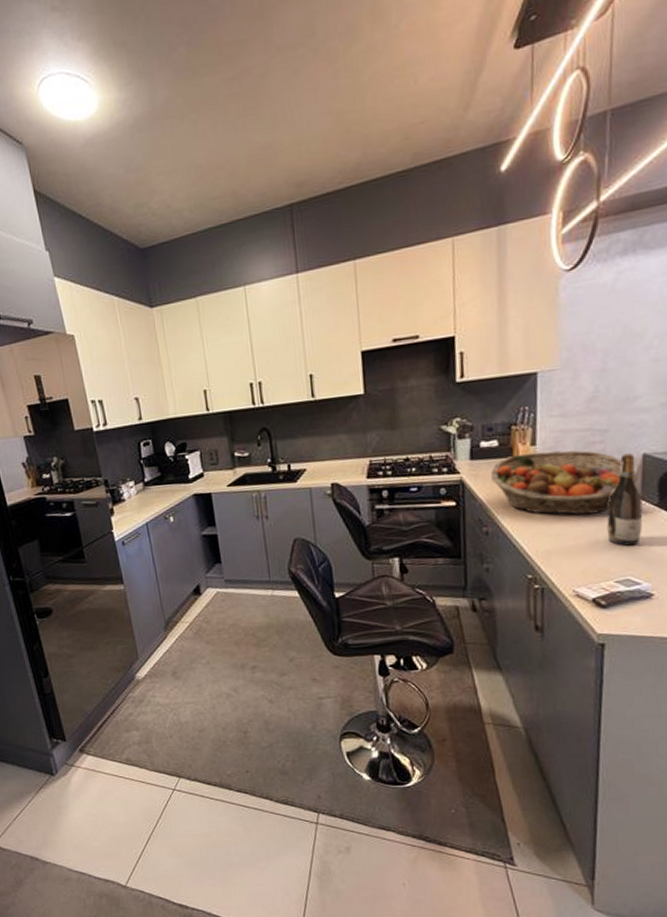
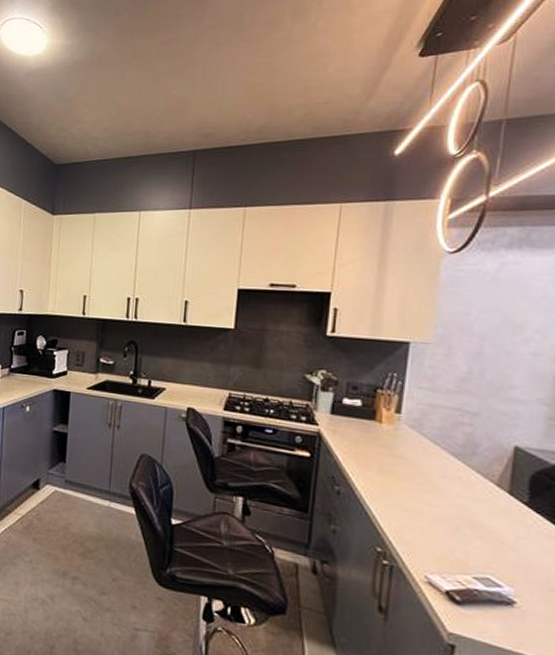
fruit basket: present [490,450,638,515] -> none [349,418,508,499]
wine bottle: present [607,453,643,546] -> none [468,442,511,542]

